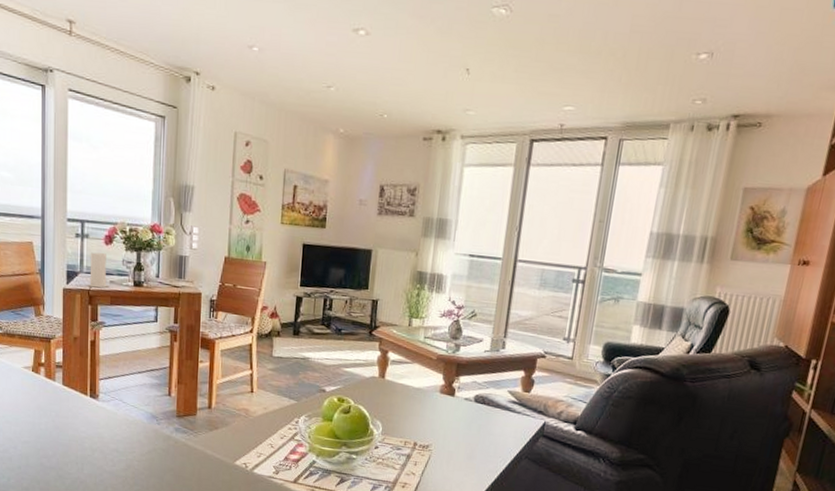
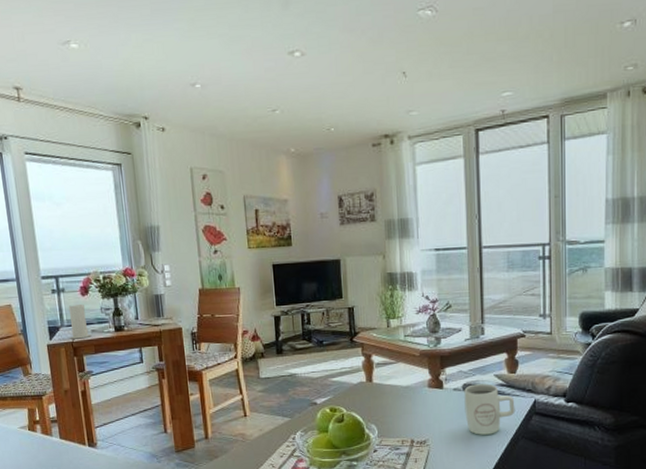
mug: none [472,397,525,450] -> present [464,384,515,435]

